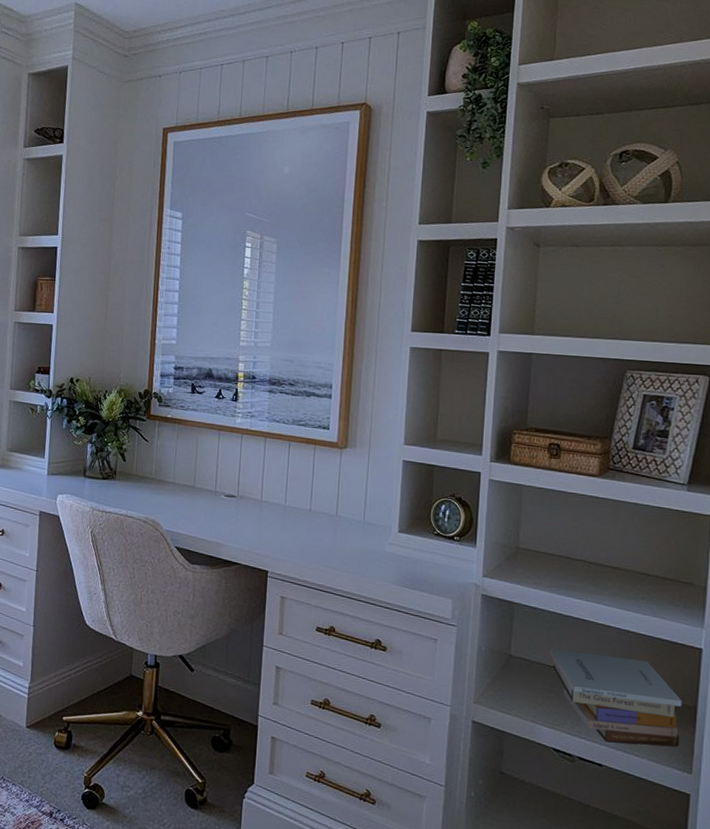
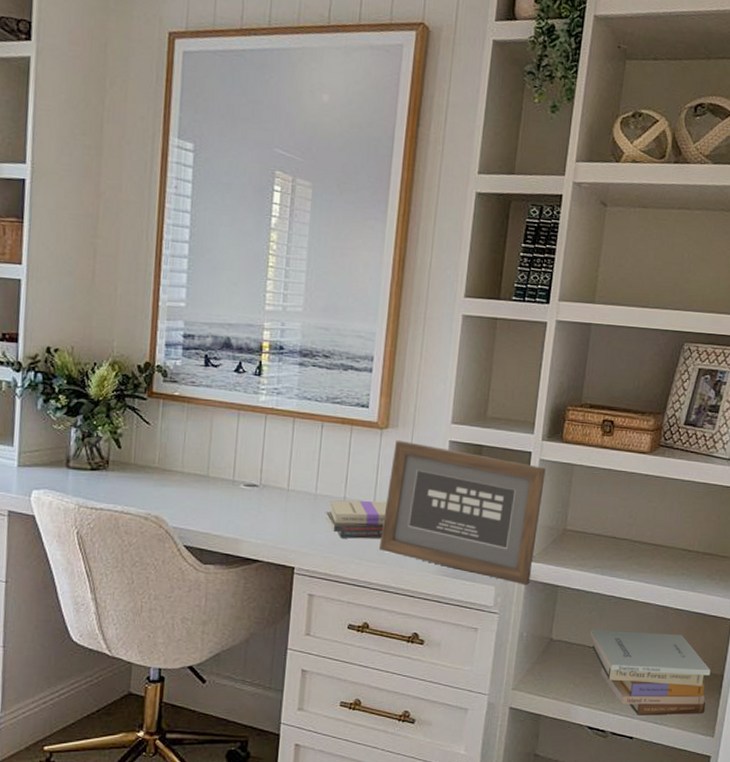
books: none [293,511,349,548] -> present [324,500,388,539]
picture frame: none [343,458,496,601] -> present [379,439,546,586]

